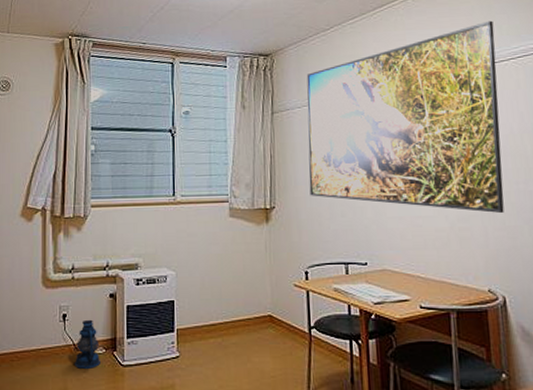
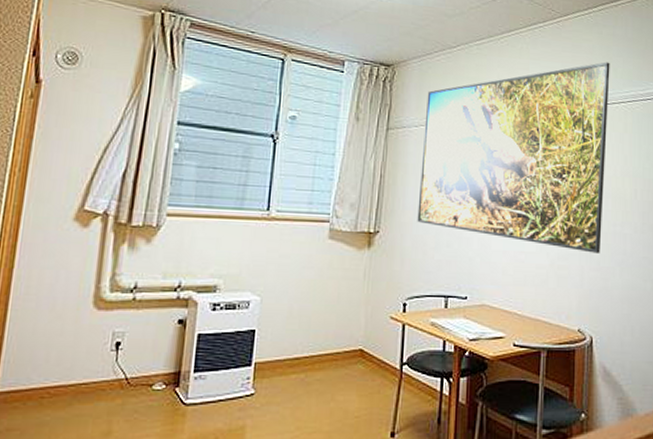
lantern: present [73,319,100,370] -> none [123,349,158,409]

